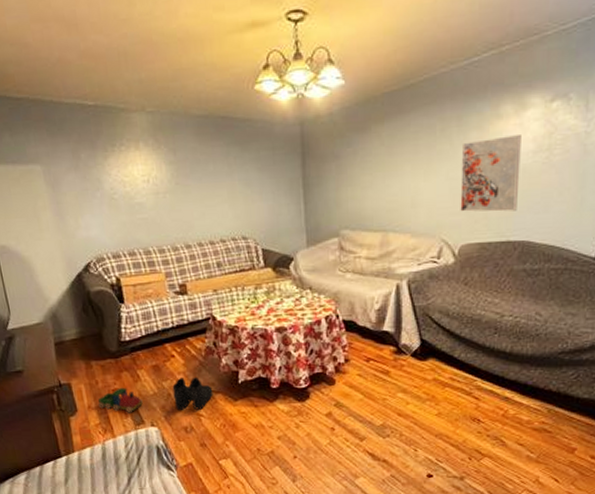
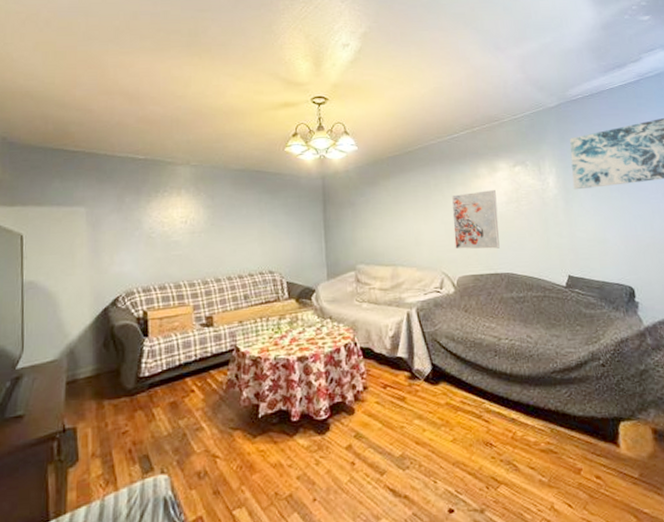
toy train: present [98,387,143,413] -> none [104,428,154,460]
boots: present [172,378,213,410] -> none [189,413,231,452]

